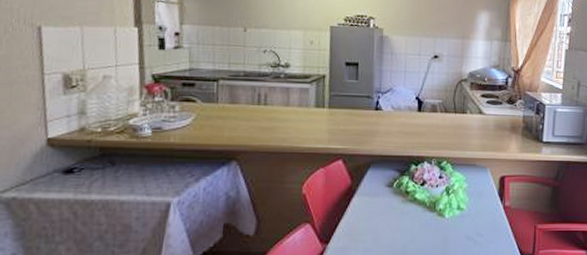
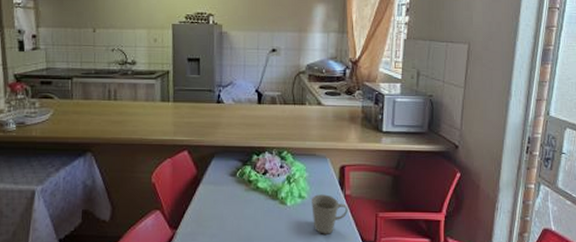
mug: none [470,206,507,247] -> present [312,194,348,234]

